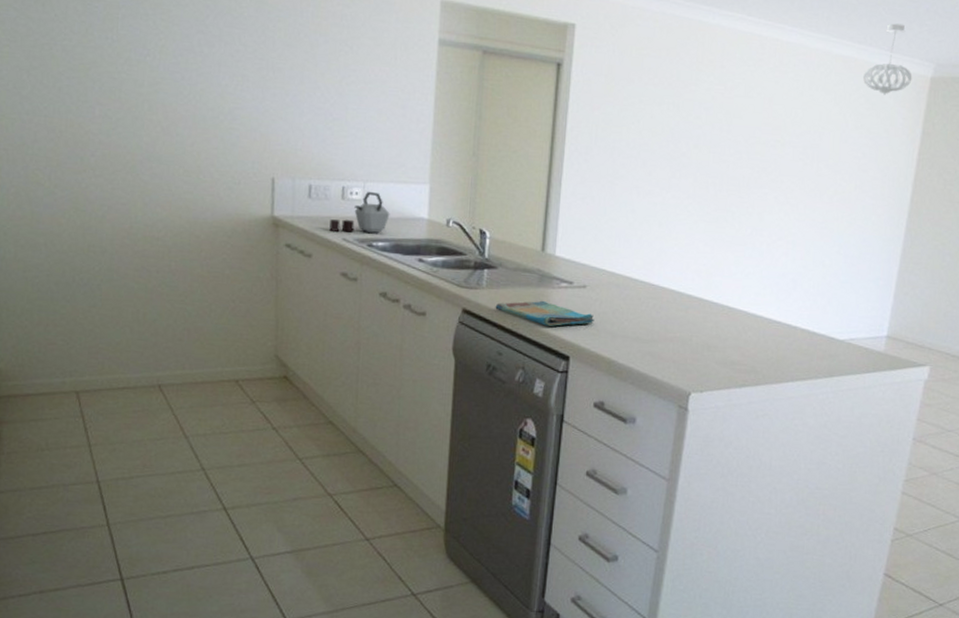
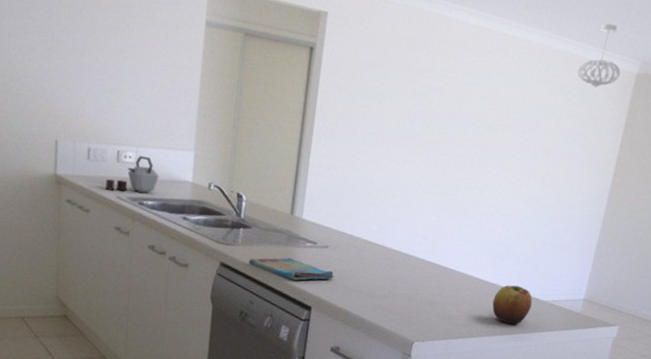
apple: none [780,323,826,369] -> present [492,285,532,325]

